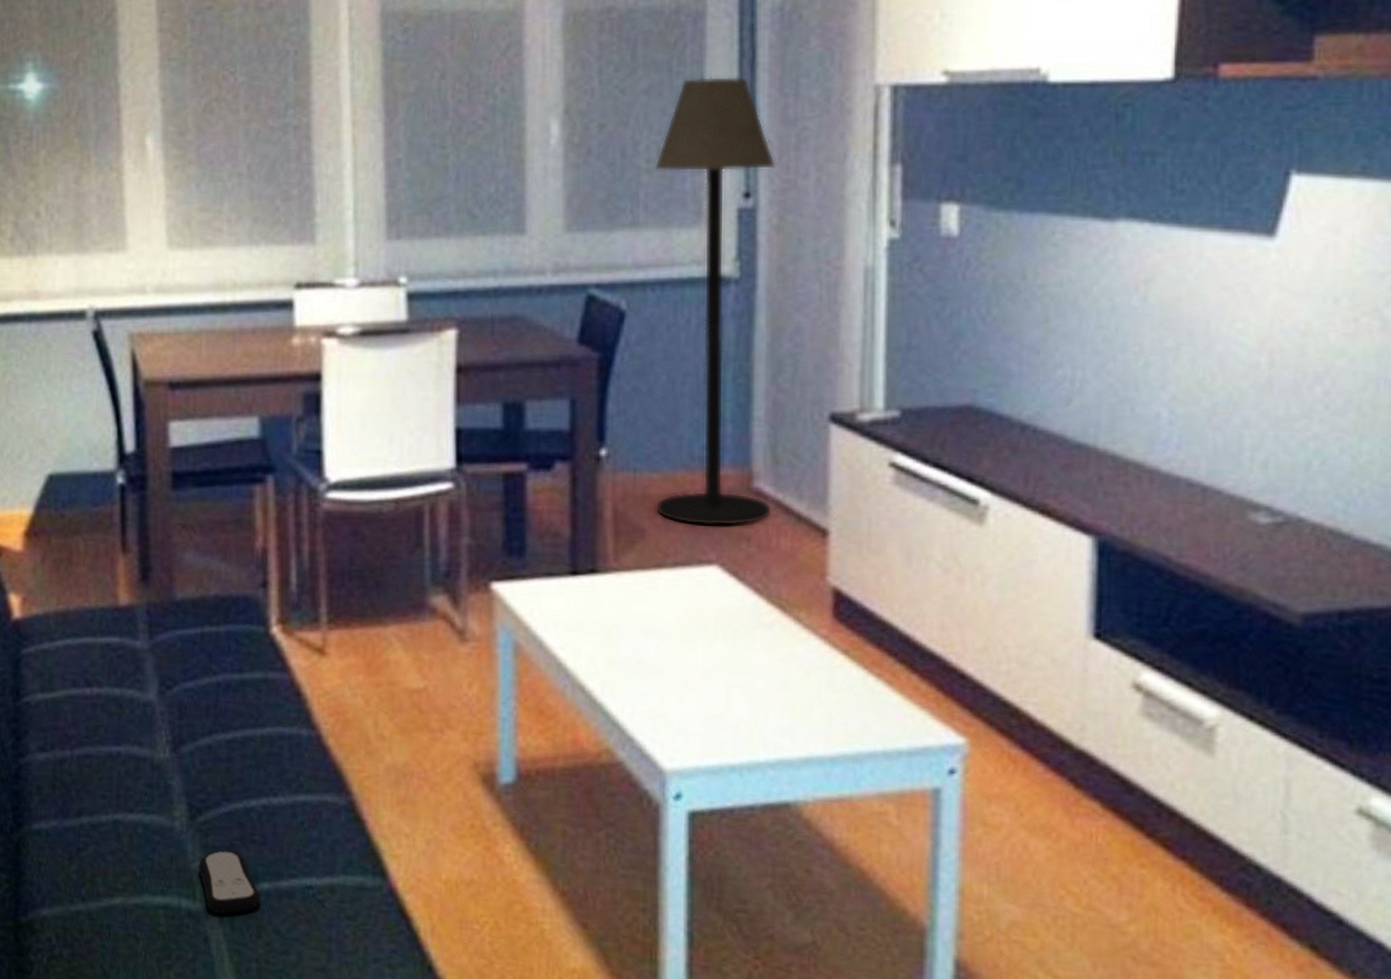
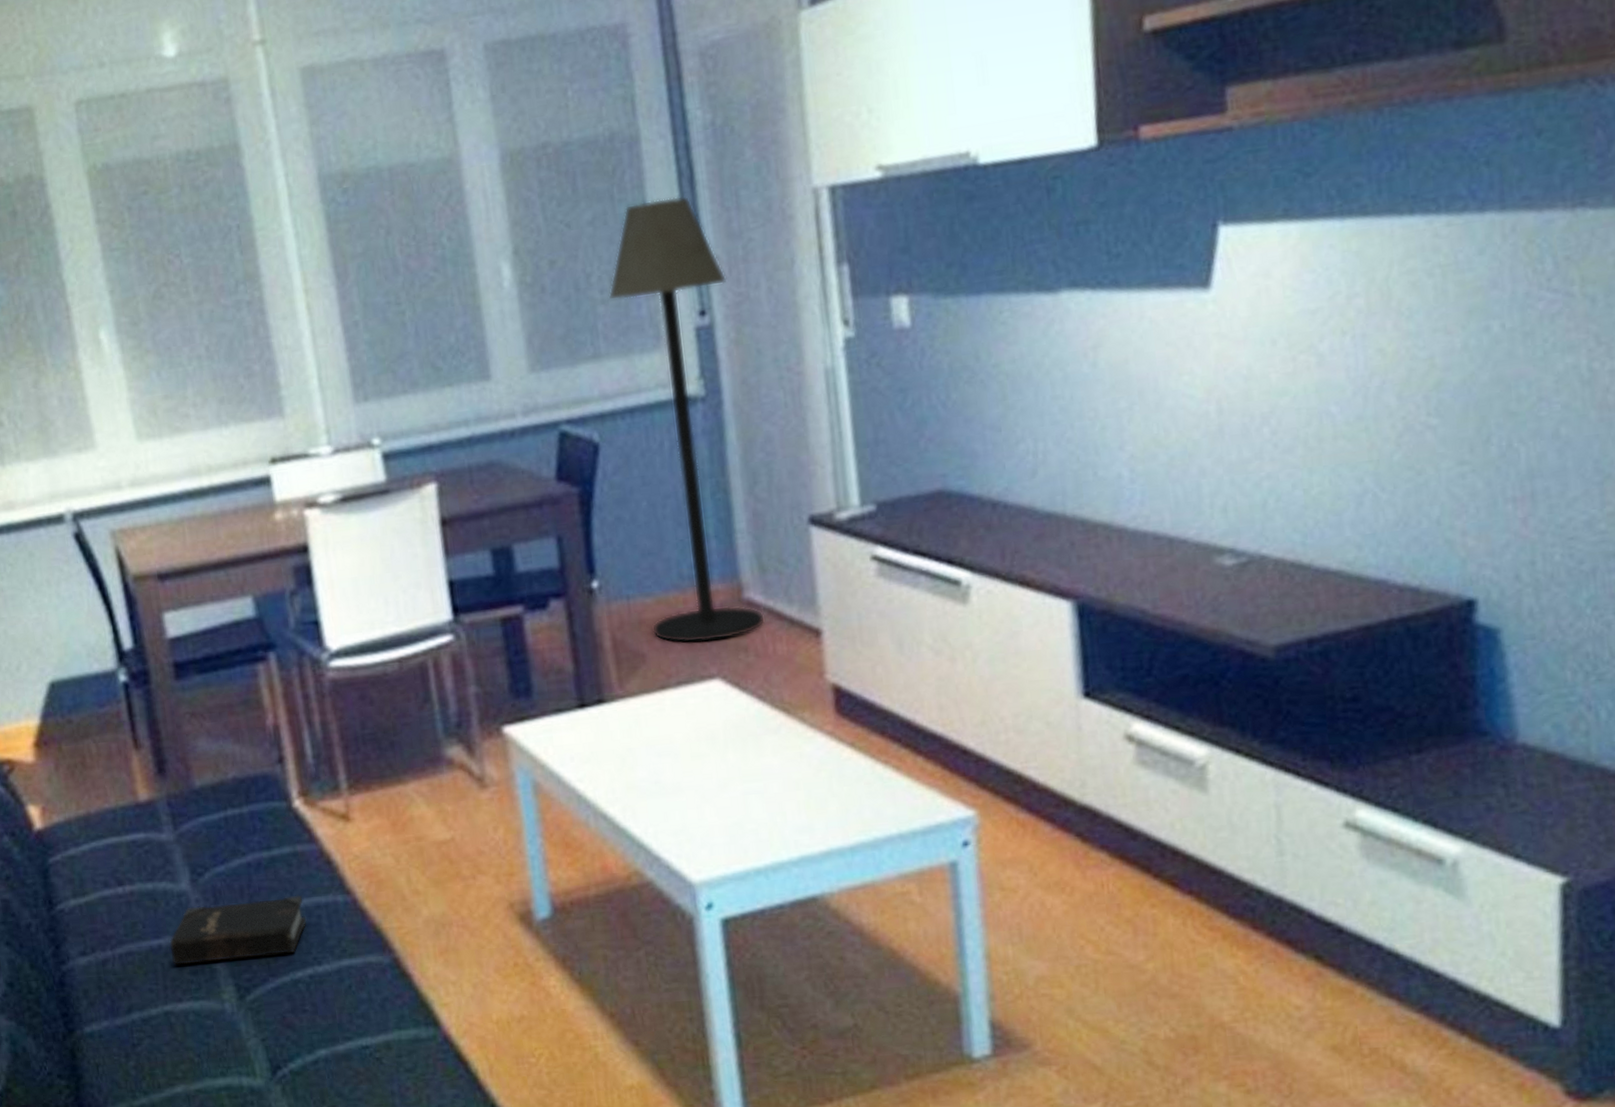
hardback book: none [128,718,268,780] -> present [169,895,307,965]
remote control: present [198,851,261,914] -> none [254,1024,320,1086]

